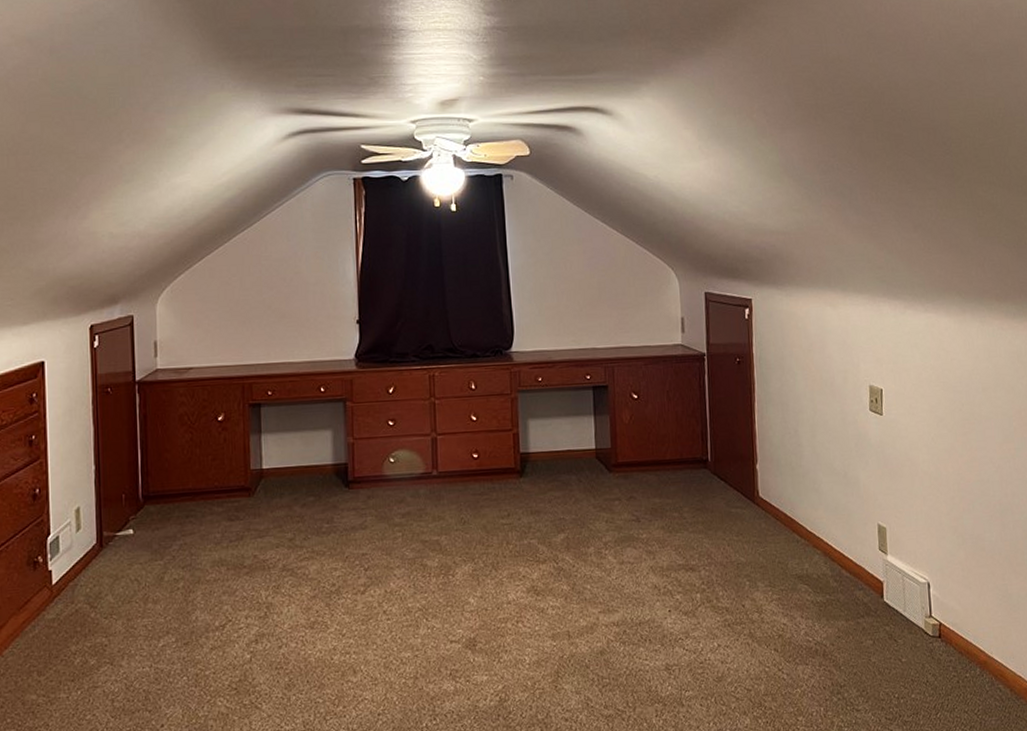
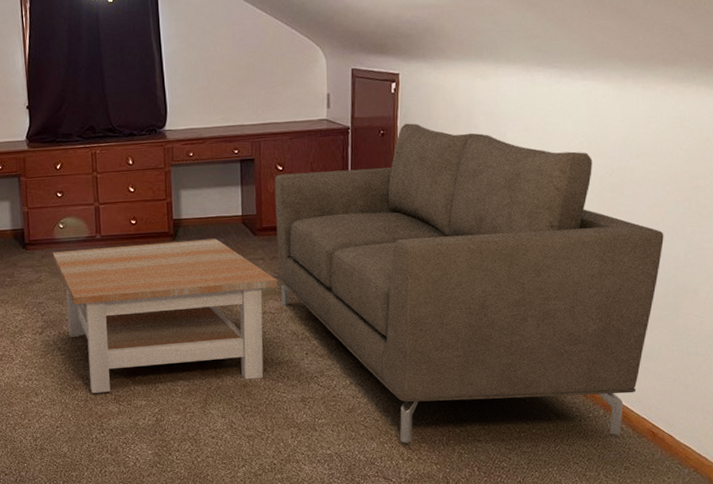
coffee table: none [380,475,636,669] -> present [52,238,278,394]
sofa: none [629,351,1017,717] -> present [274,123,664,443]

